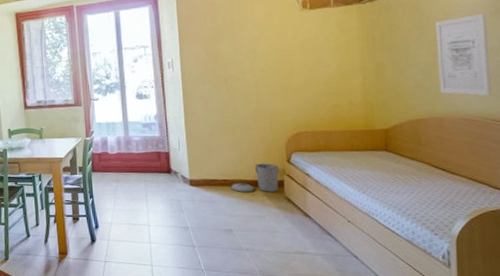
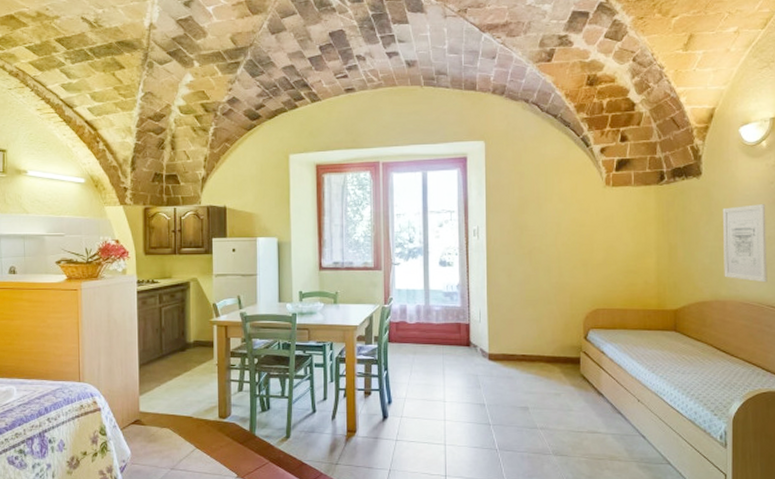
trash can: present [231,163,280,193] -> none [529,339,577,369]

